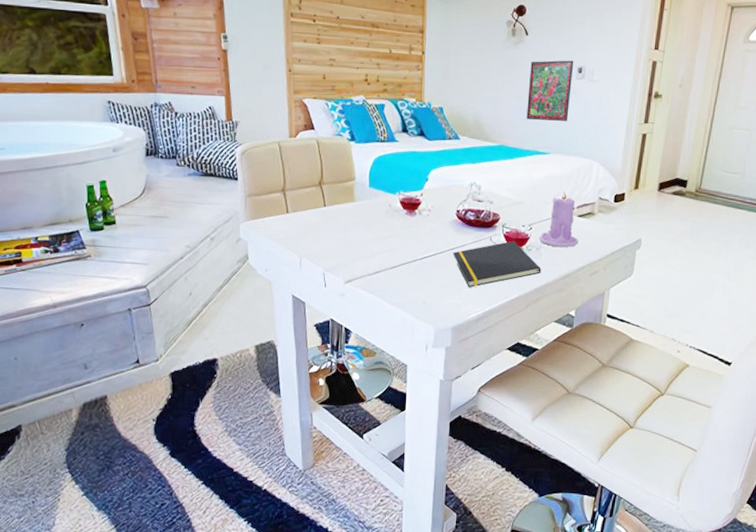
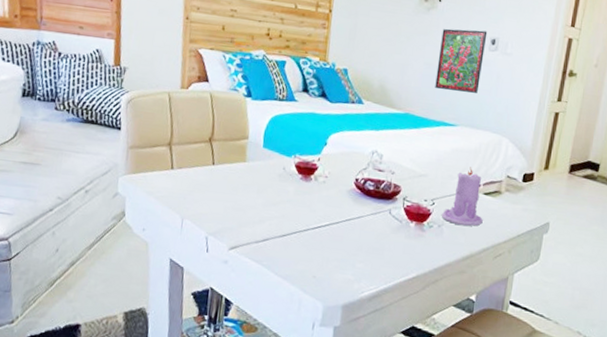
notepad: present [453,240,541,287] -> none [348,215,442,263]

